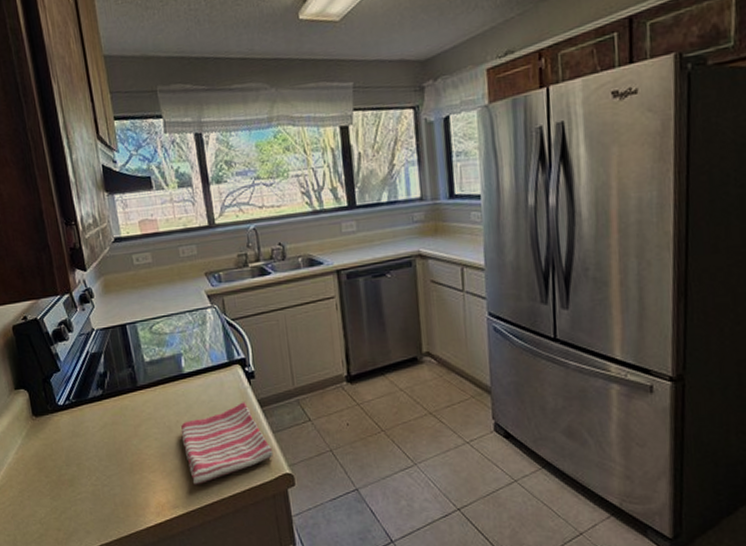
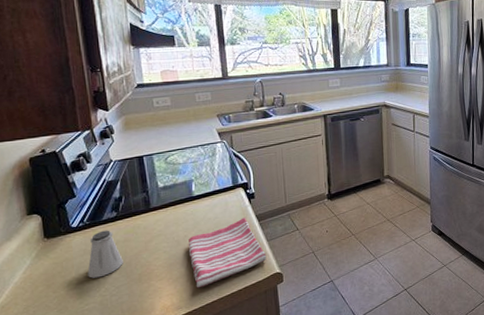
saltshaker: none [77,410,113,464] -> present [87,230,123,278]

